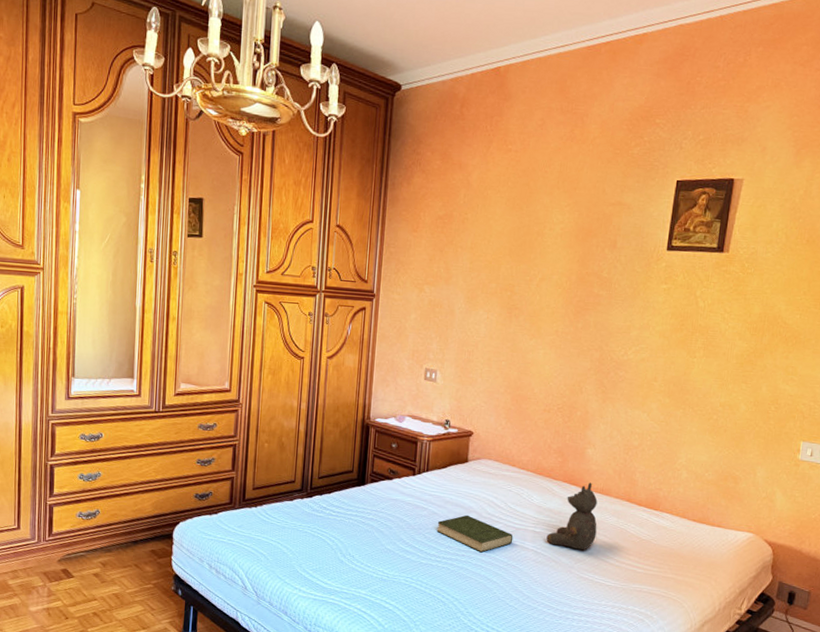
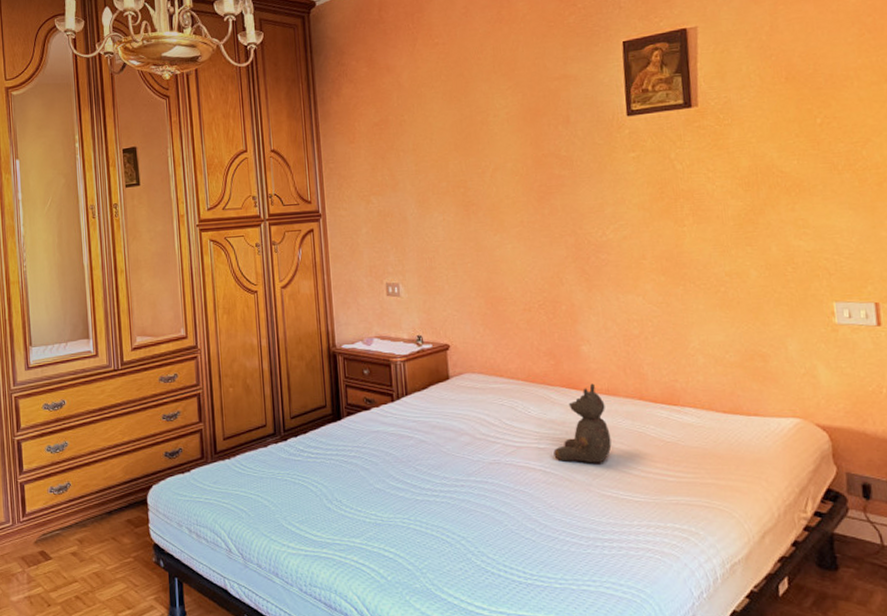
book: present [436,514,514,553] -> none [427,438,516,480]

